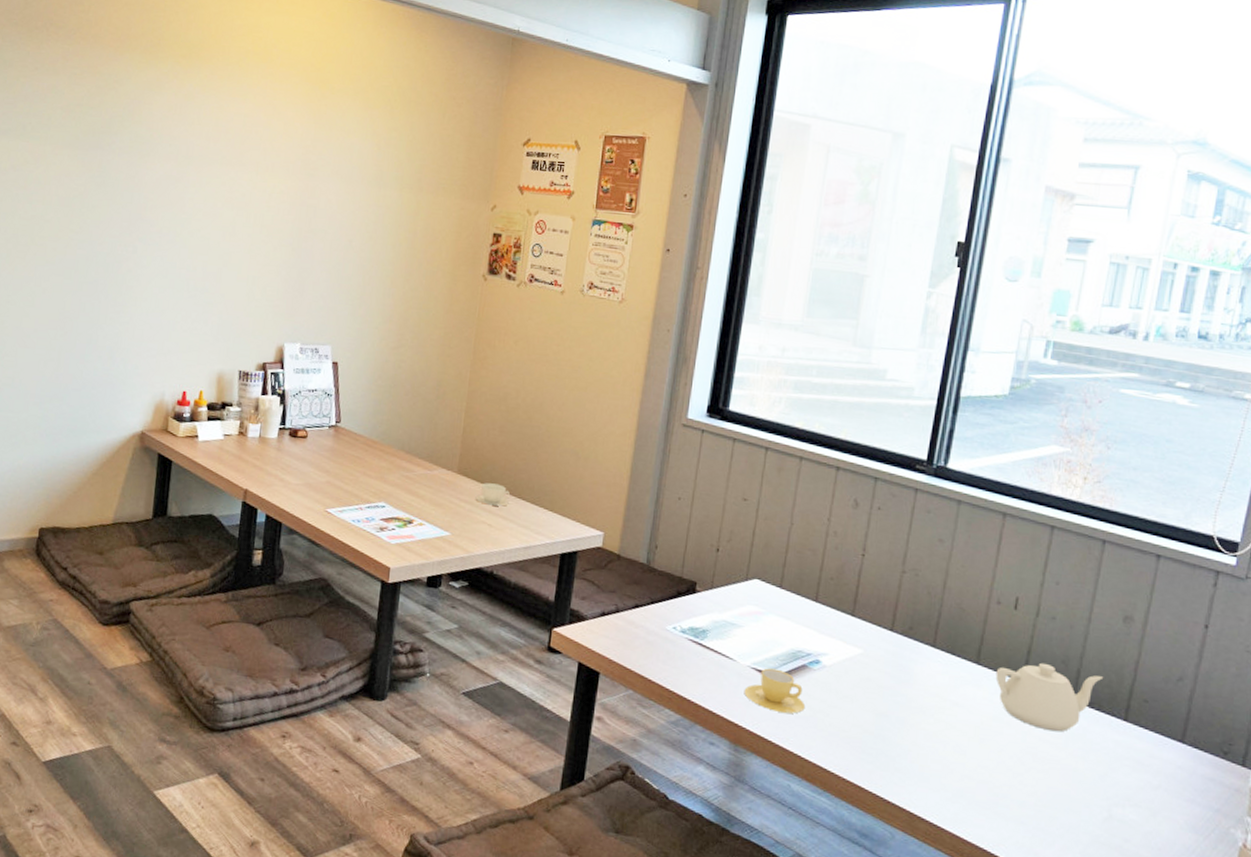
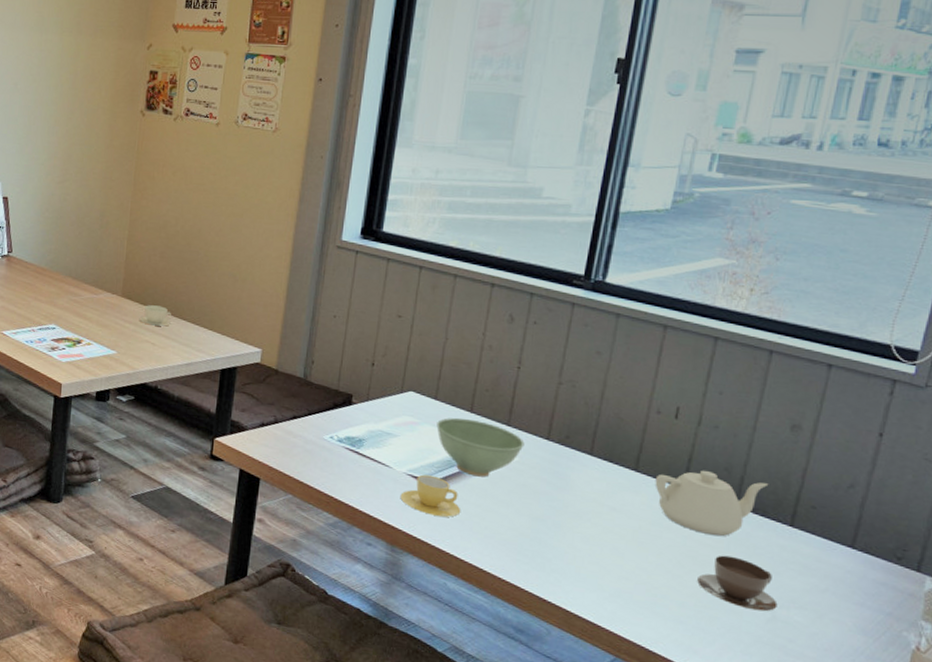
bowl: none [781,607,869,671] -> present [436,417,525,477]
teacup: none [1037,751,1114,810] -> present [697,555,778,612]

